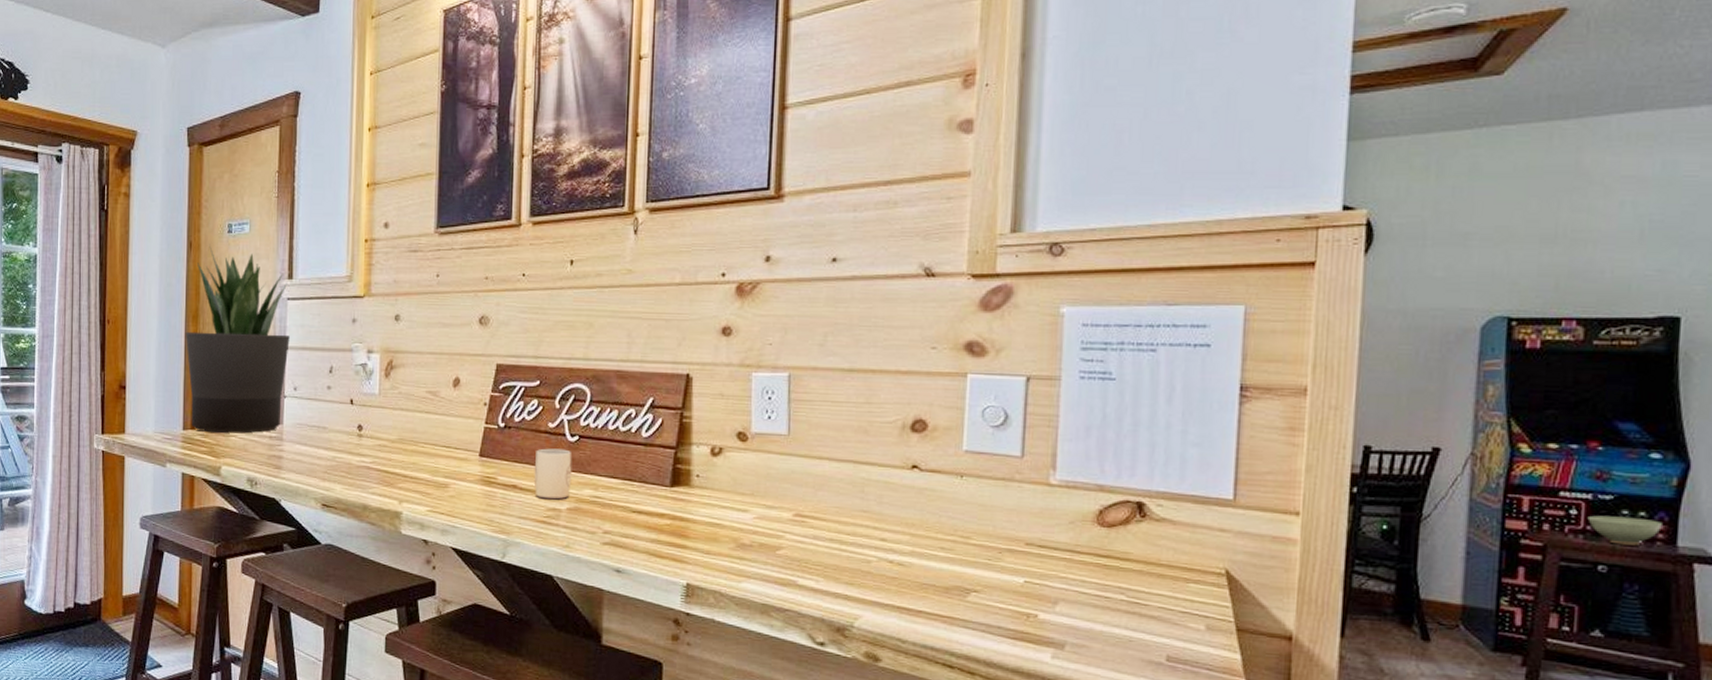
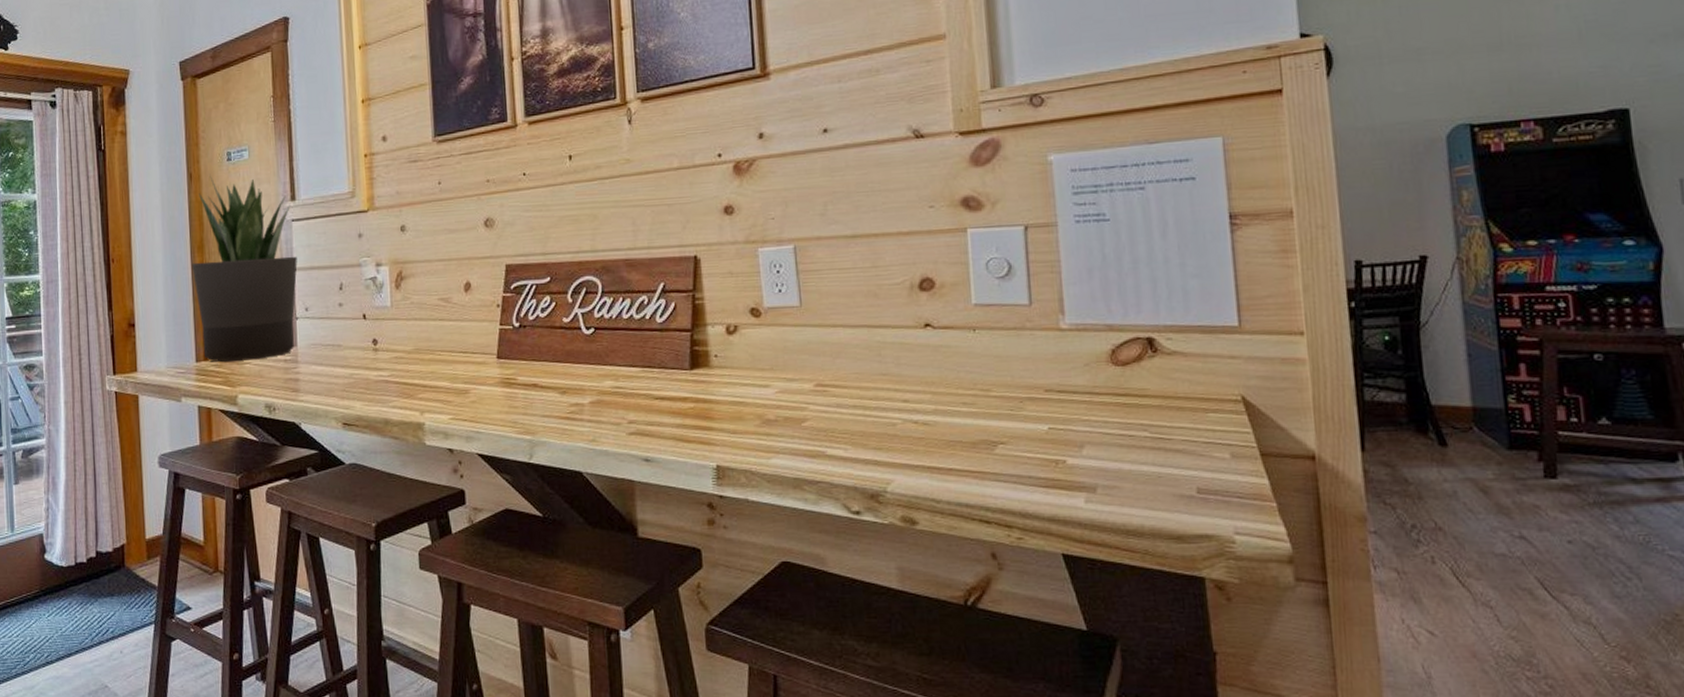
mug: present [533,448,572,500] -> none [552,342,592,395]
bowl: present [1587,515,1663,546] -> none [1576,304,1647,332]

